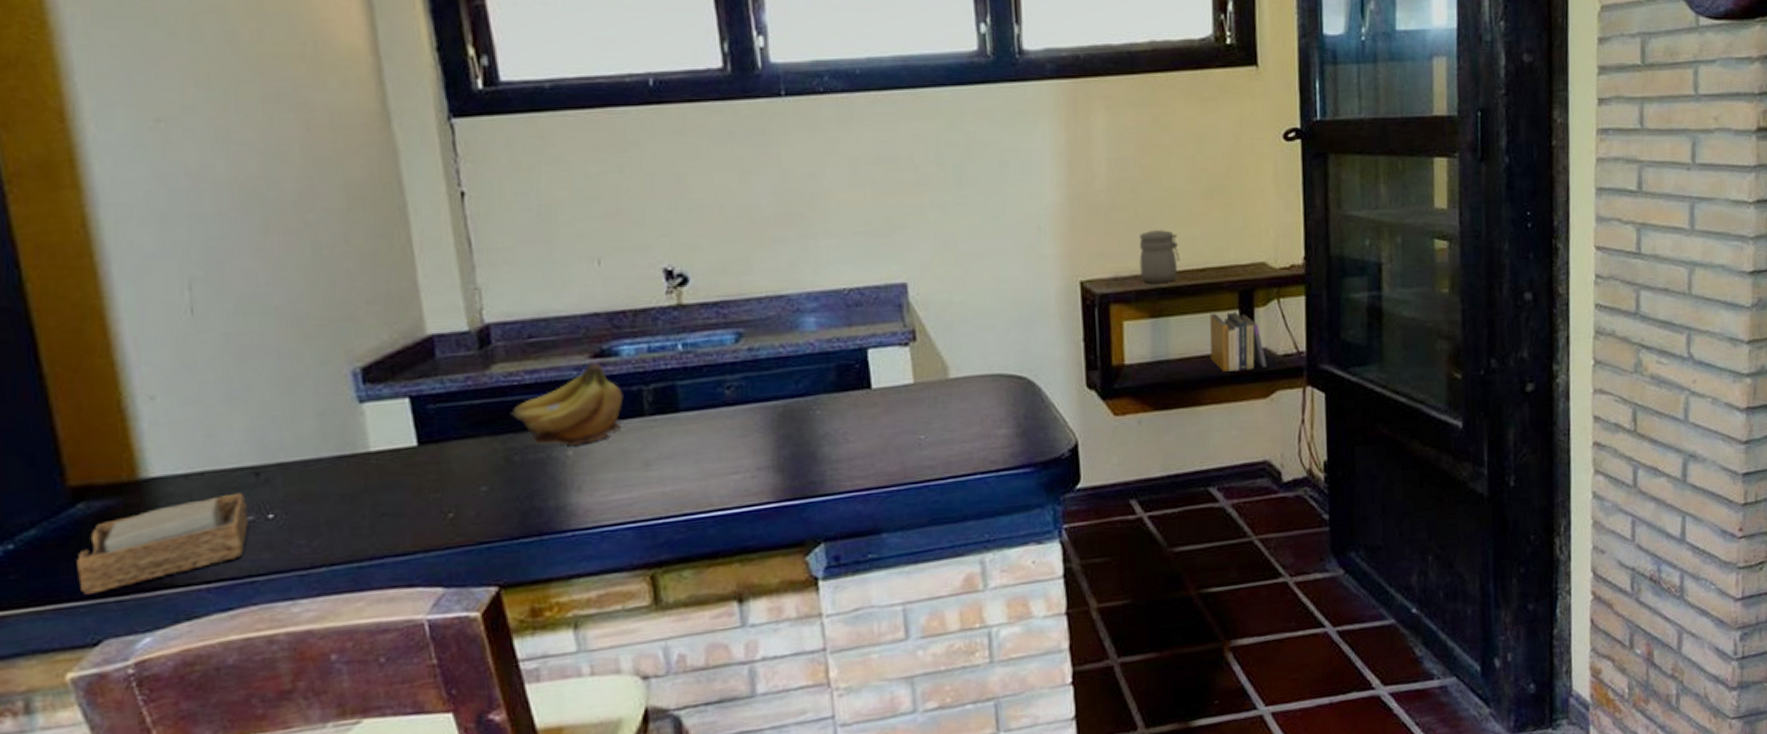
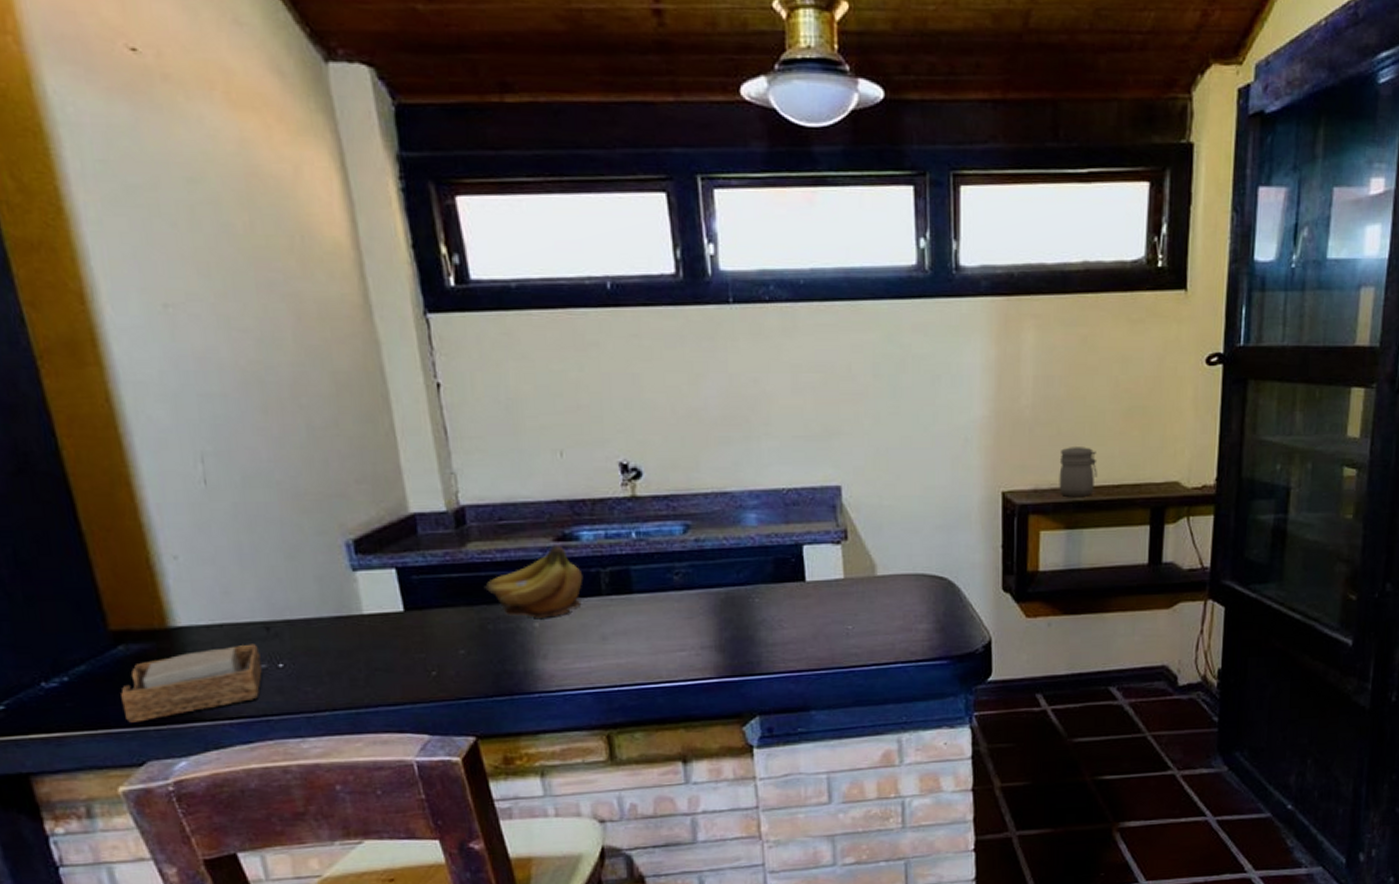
books: present [1209,312,1267,372] -> none [1119,527,1172,582]

